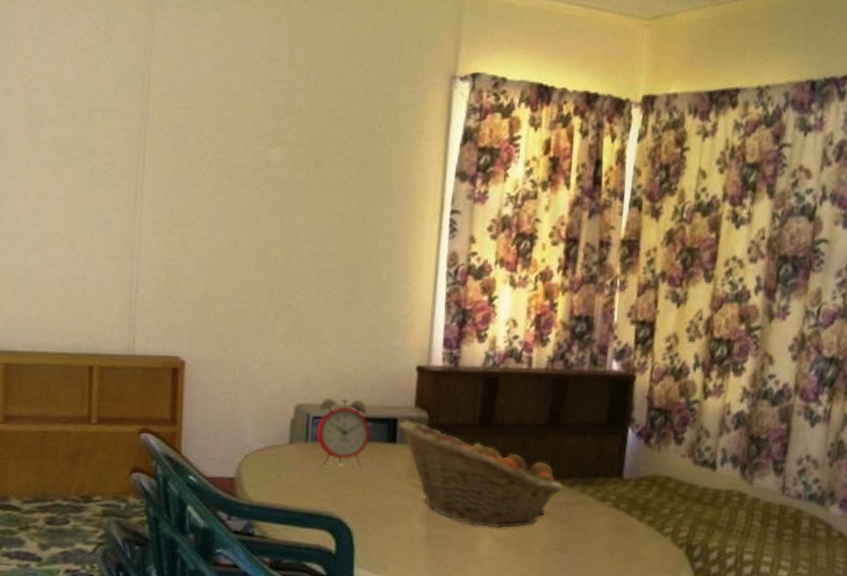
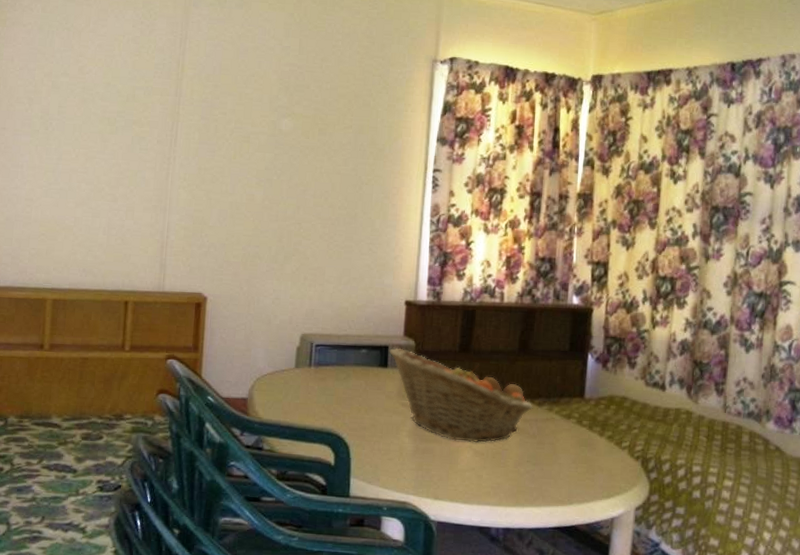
alarm clock: present [316,398,371,469] -> none [318,328,365,390]

